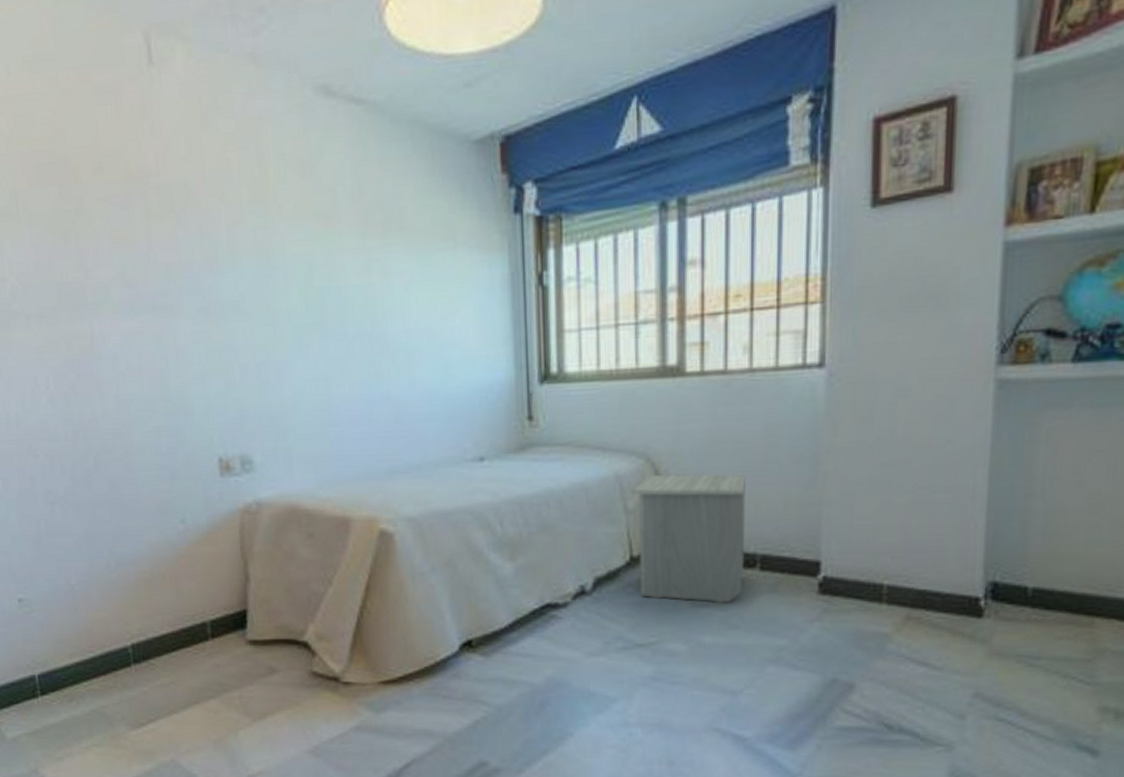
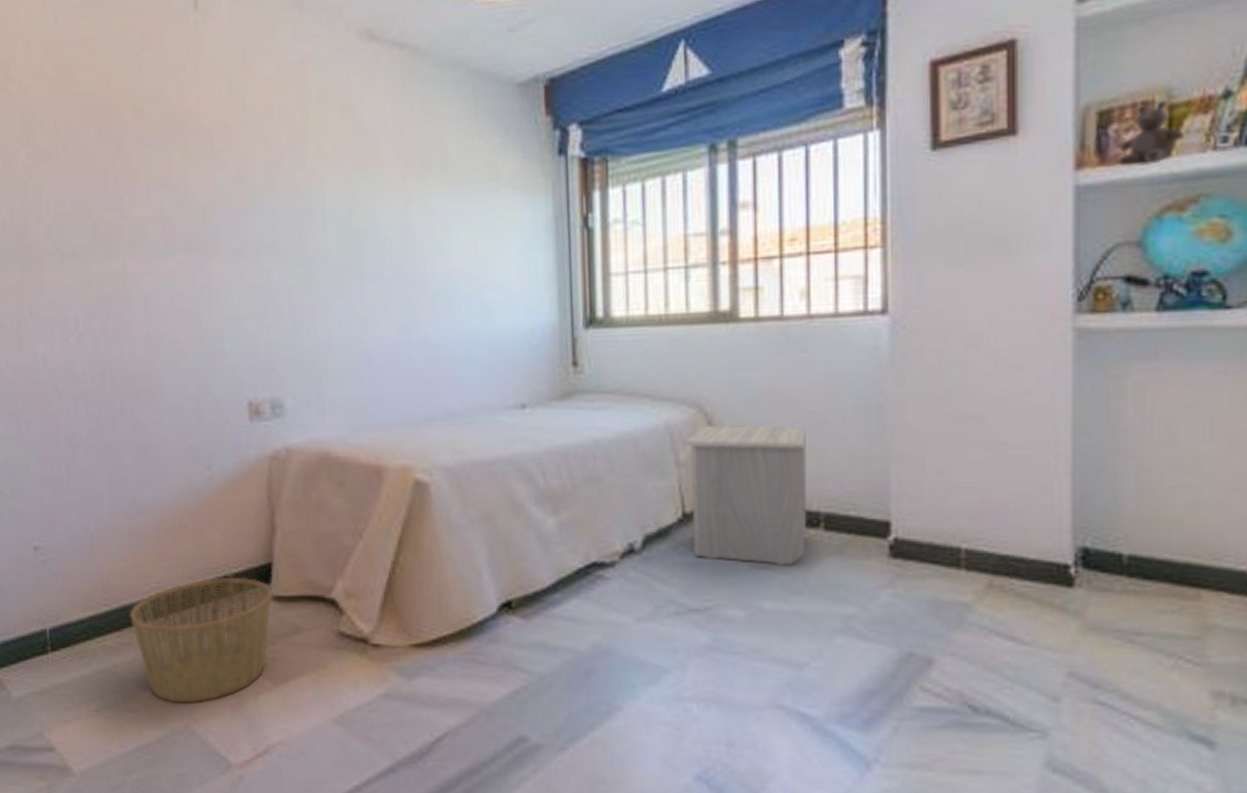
basket: none [114,623,248,740] -> present [129,577,272,703]
stuffed animal: none [1045,157,1109,223] -> present [1118,100,1184,167]

